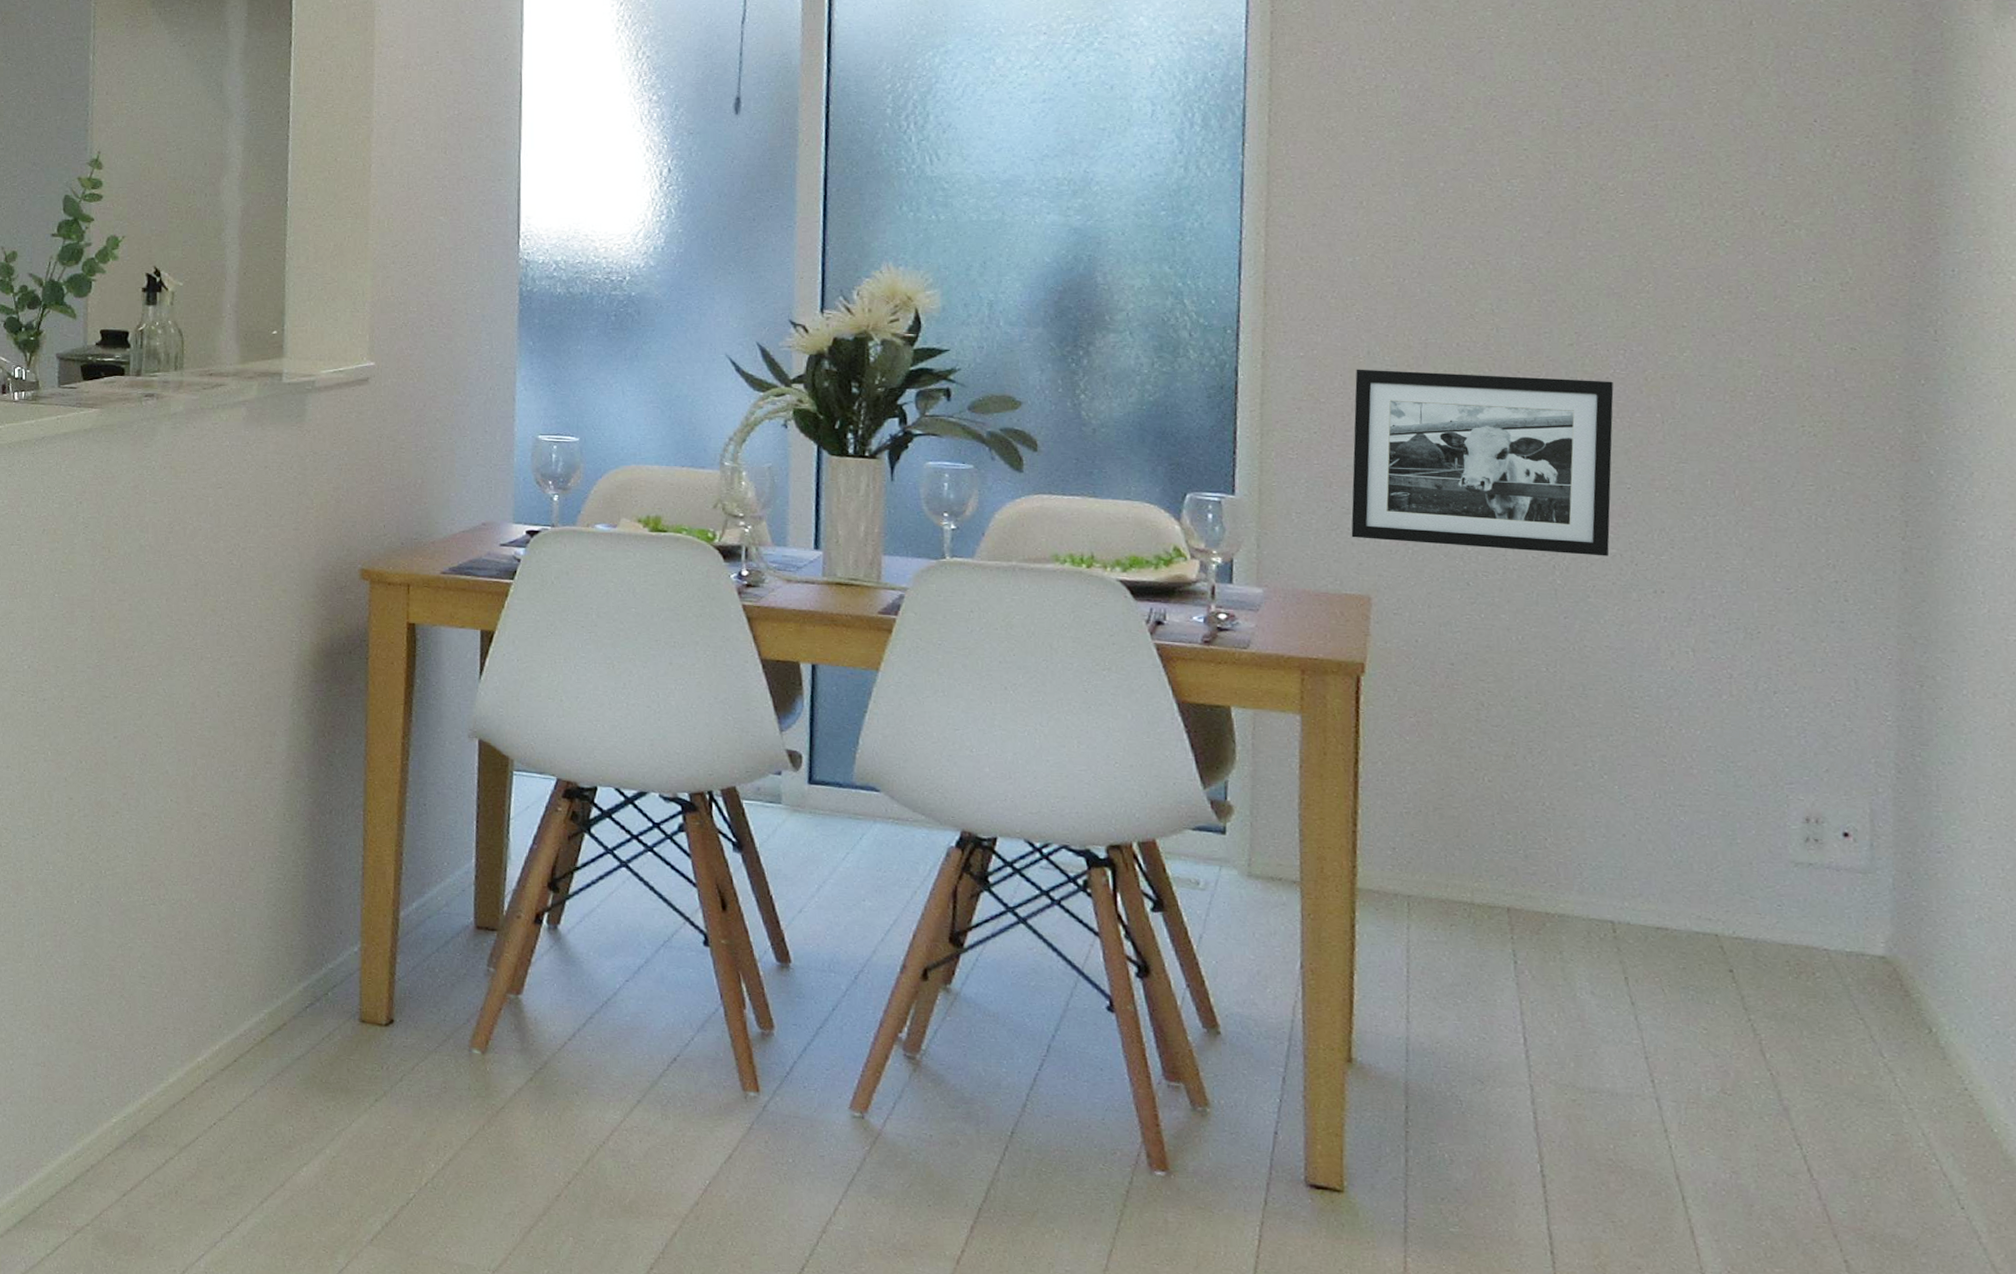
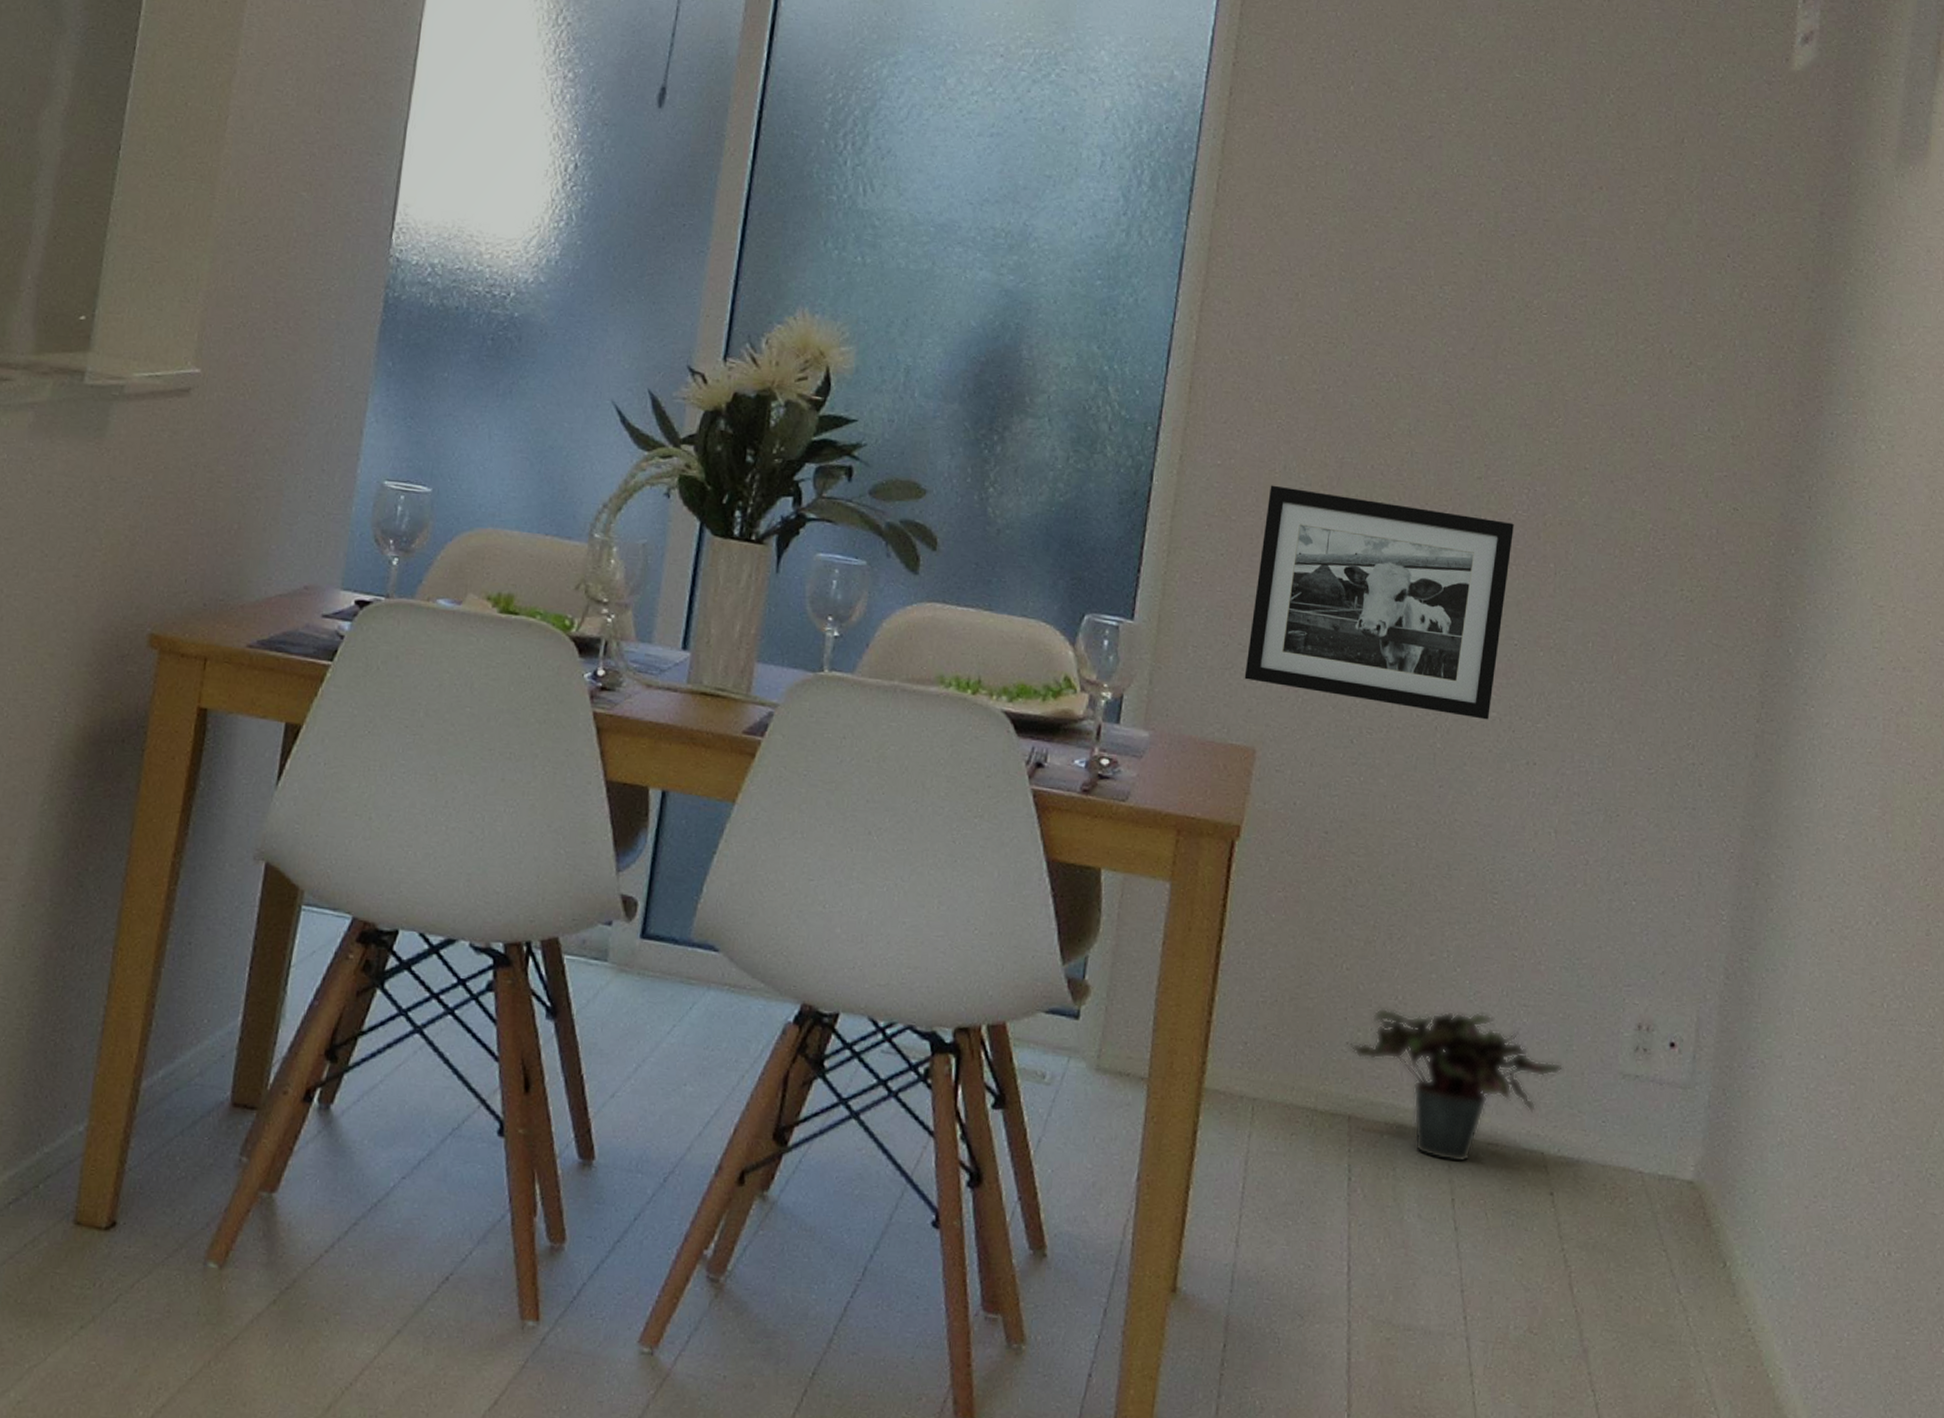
potted plant: none [1496,813,1730,946] -> present [1346,1007,1564,1163]

